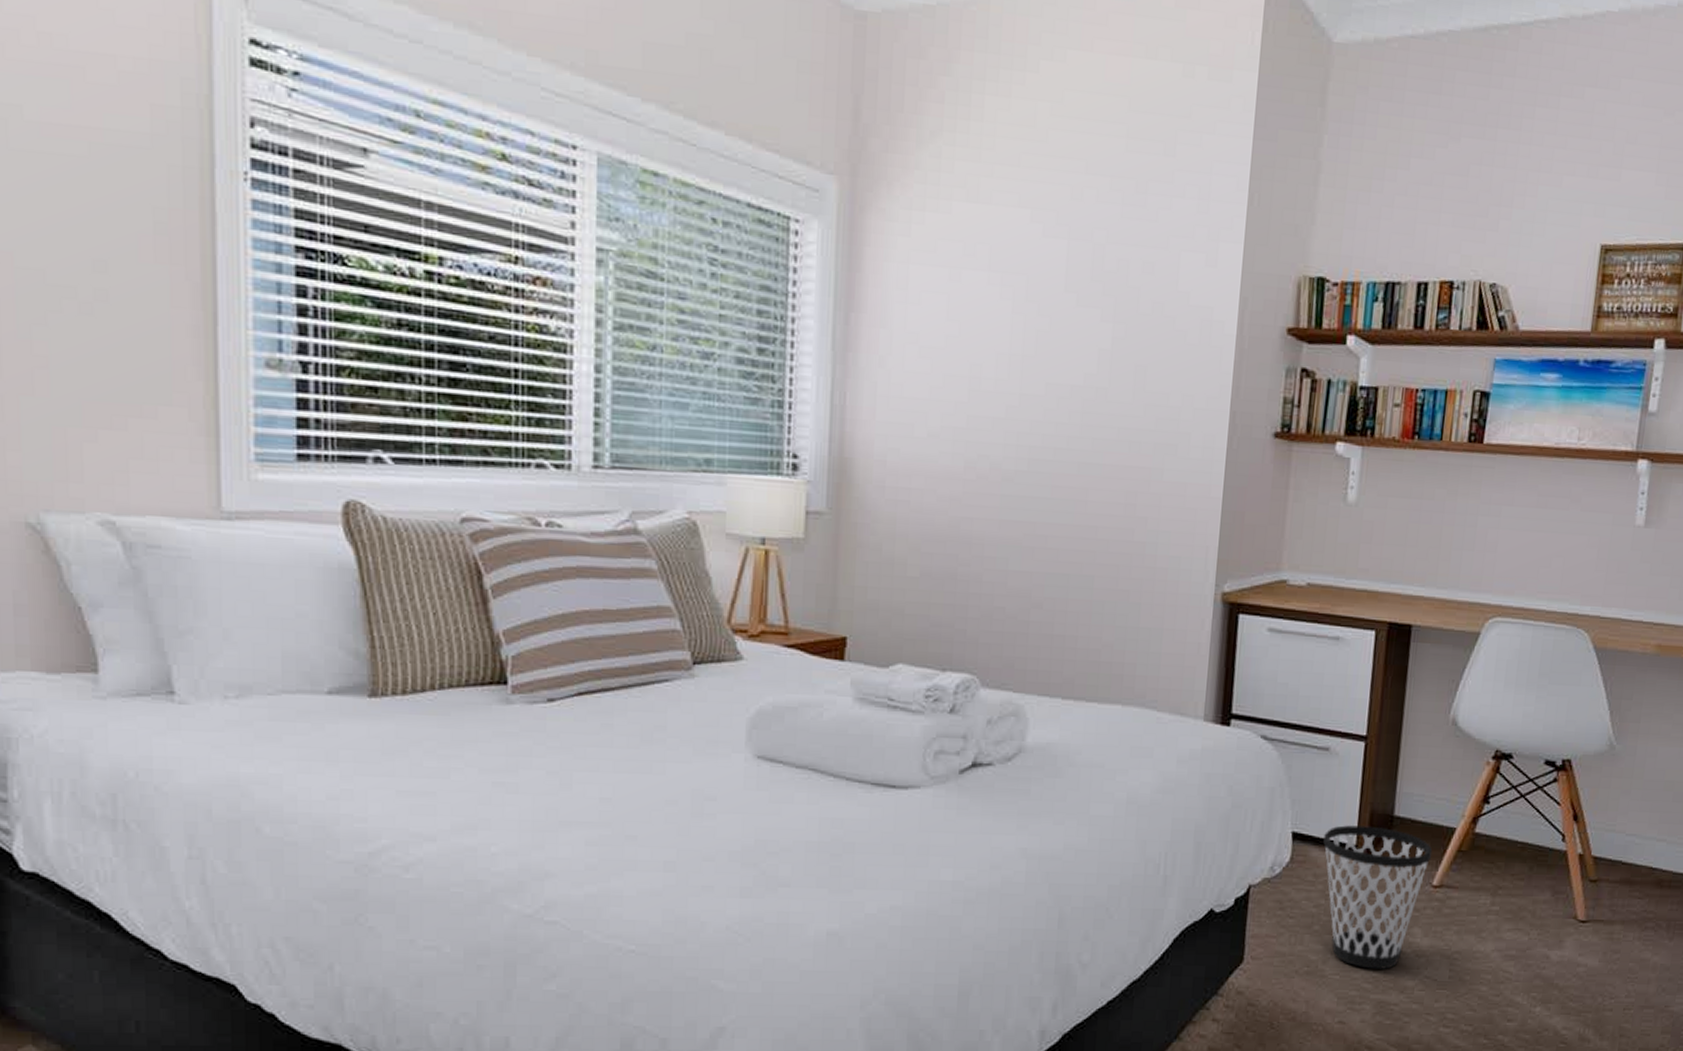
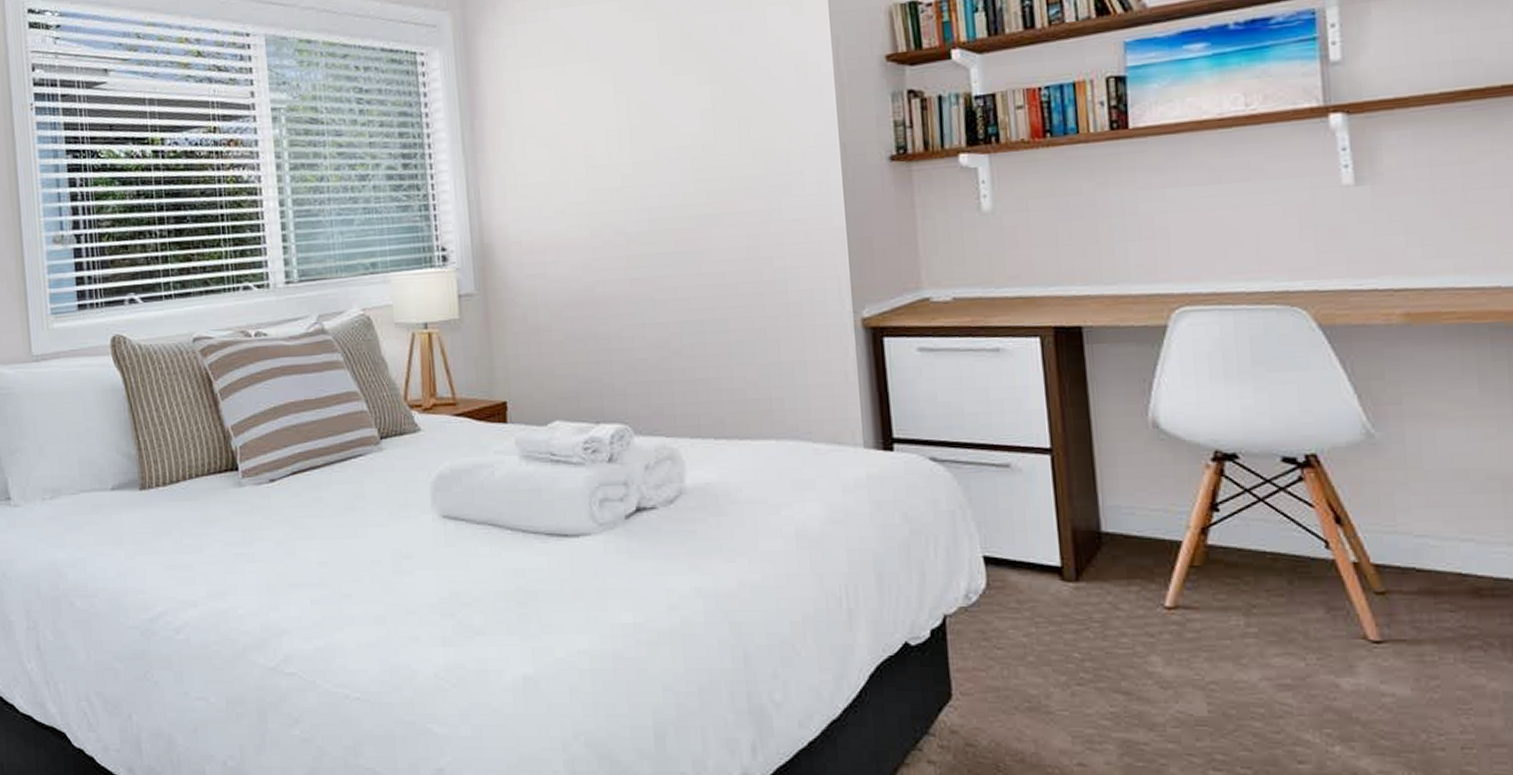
wastebasket: present [1323,825,1433,969] -> none [1021,545,1158,703]

